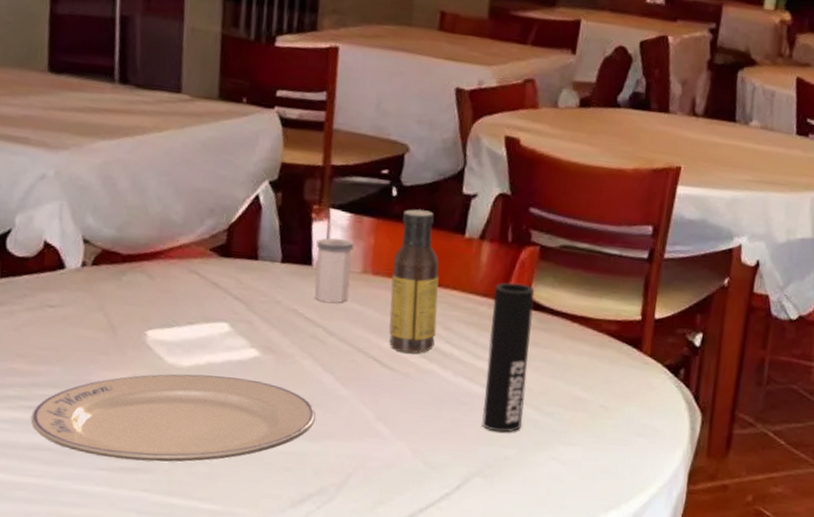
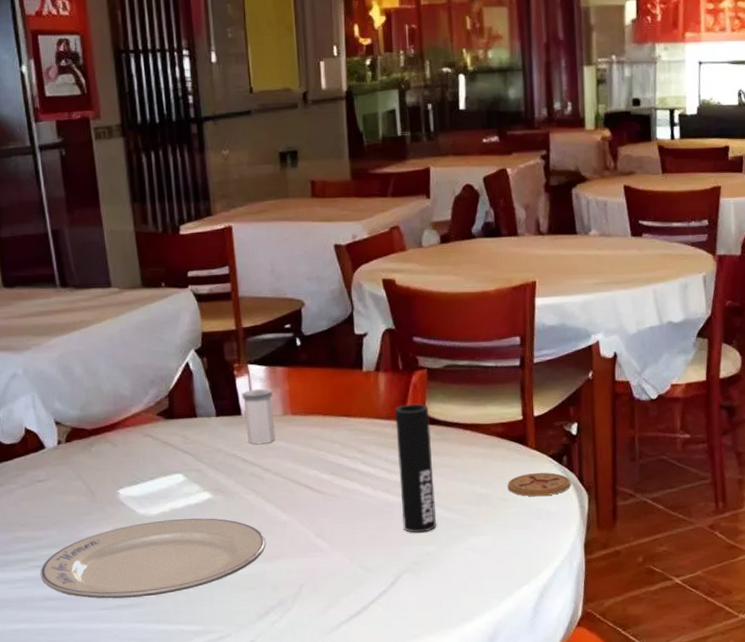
sauce bottle: present [389,209,439,353] -> none [307,353,353,477]
coaster: none [611,382,685,411] -> present [507,472,571,497]

